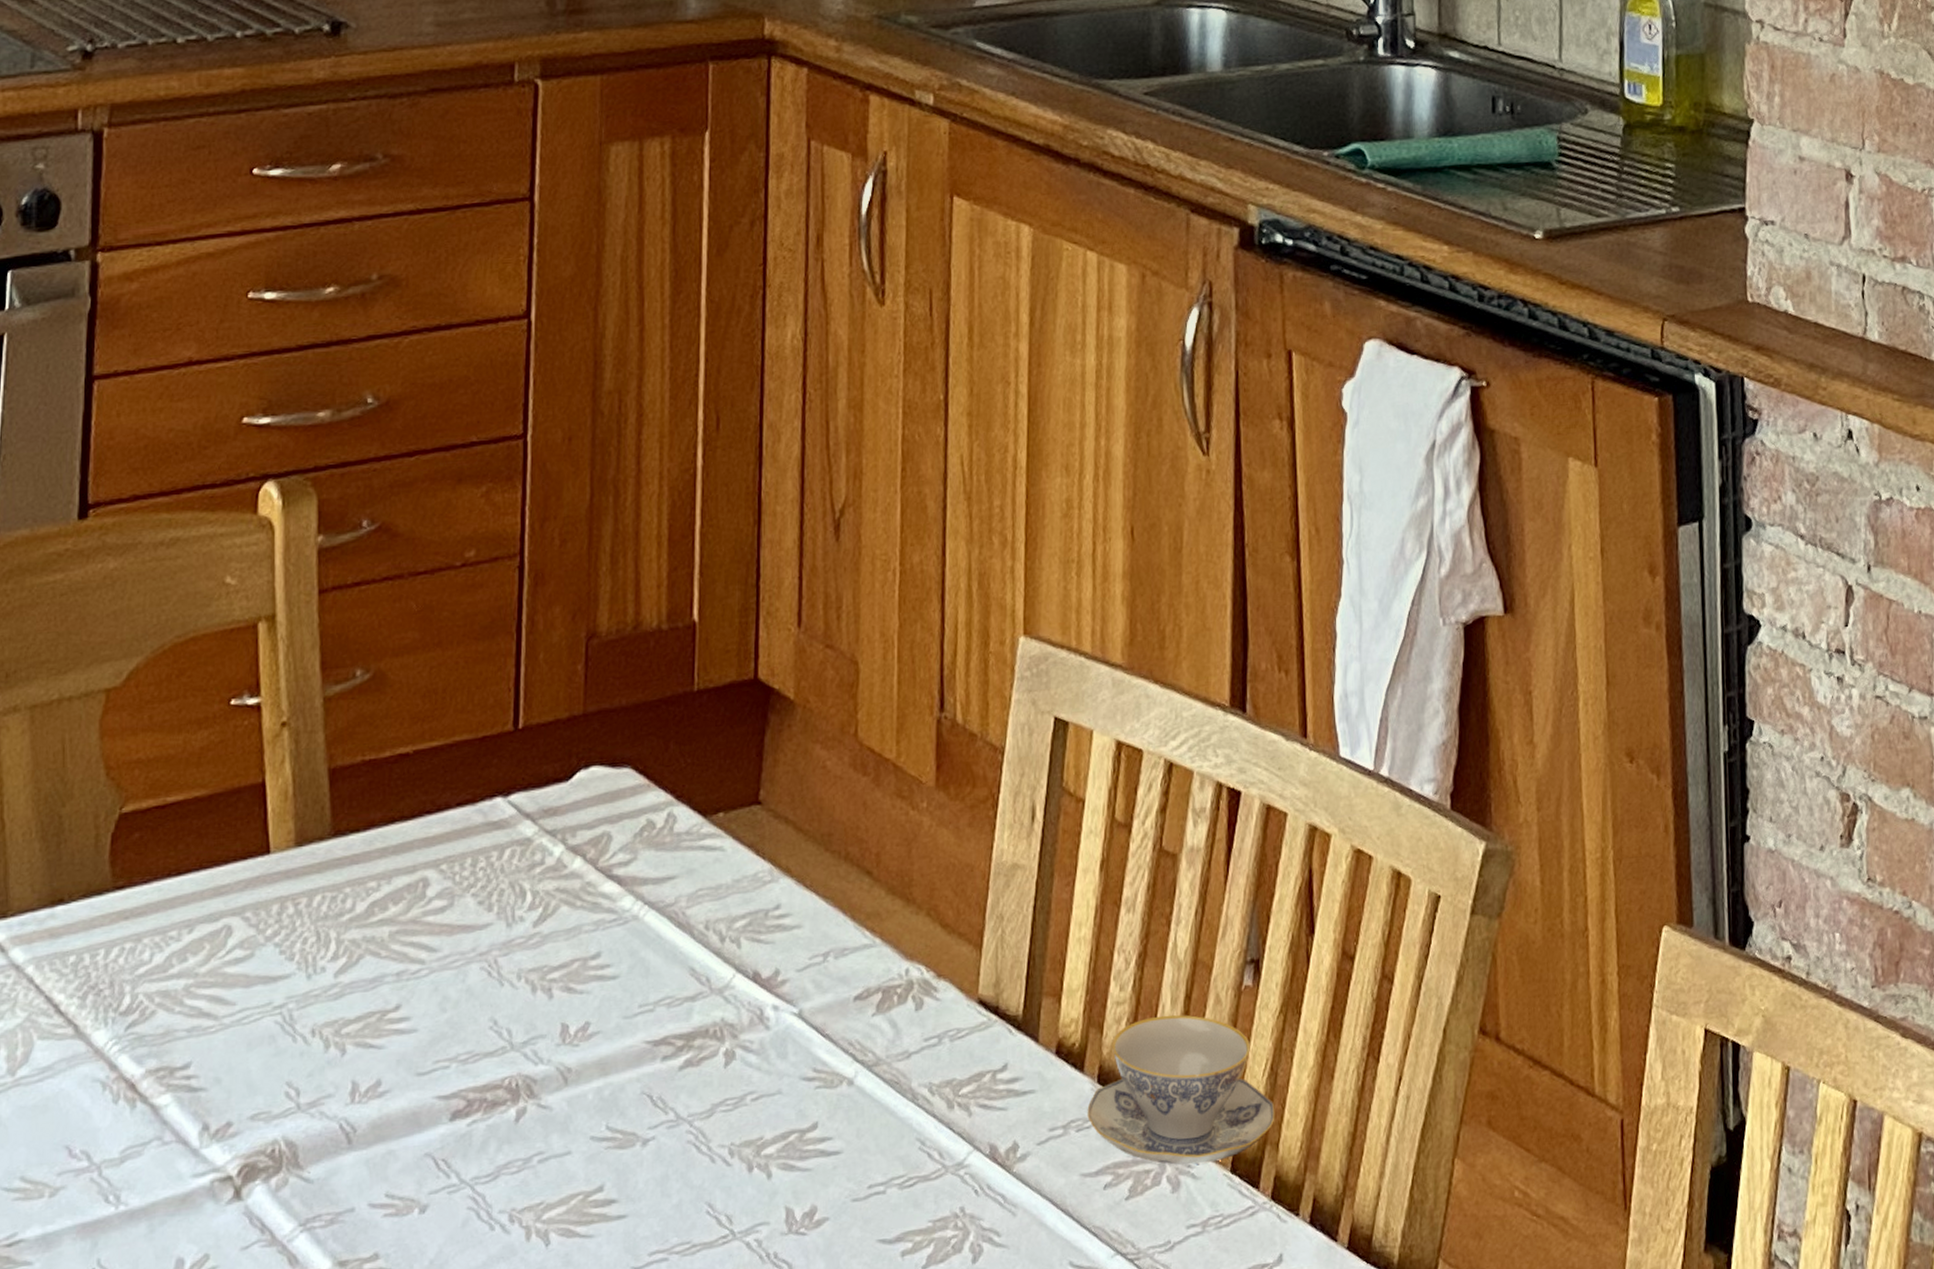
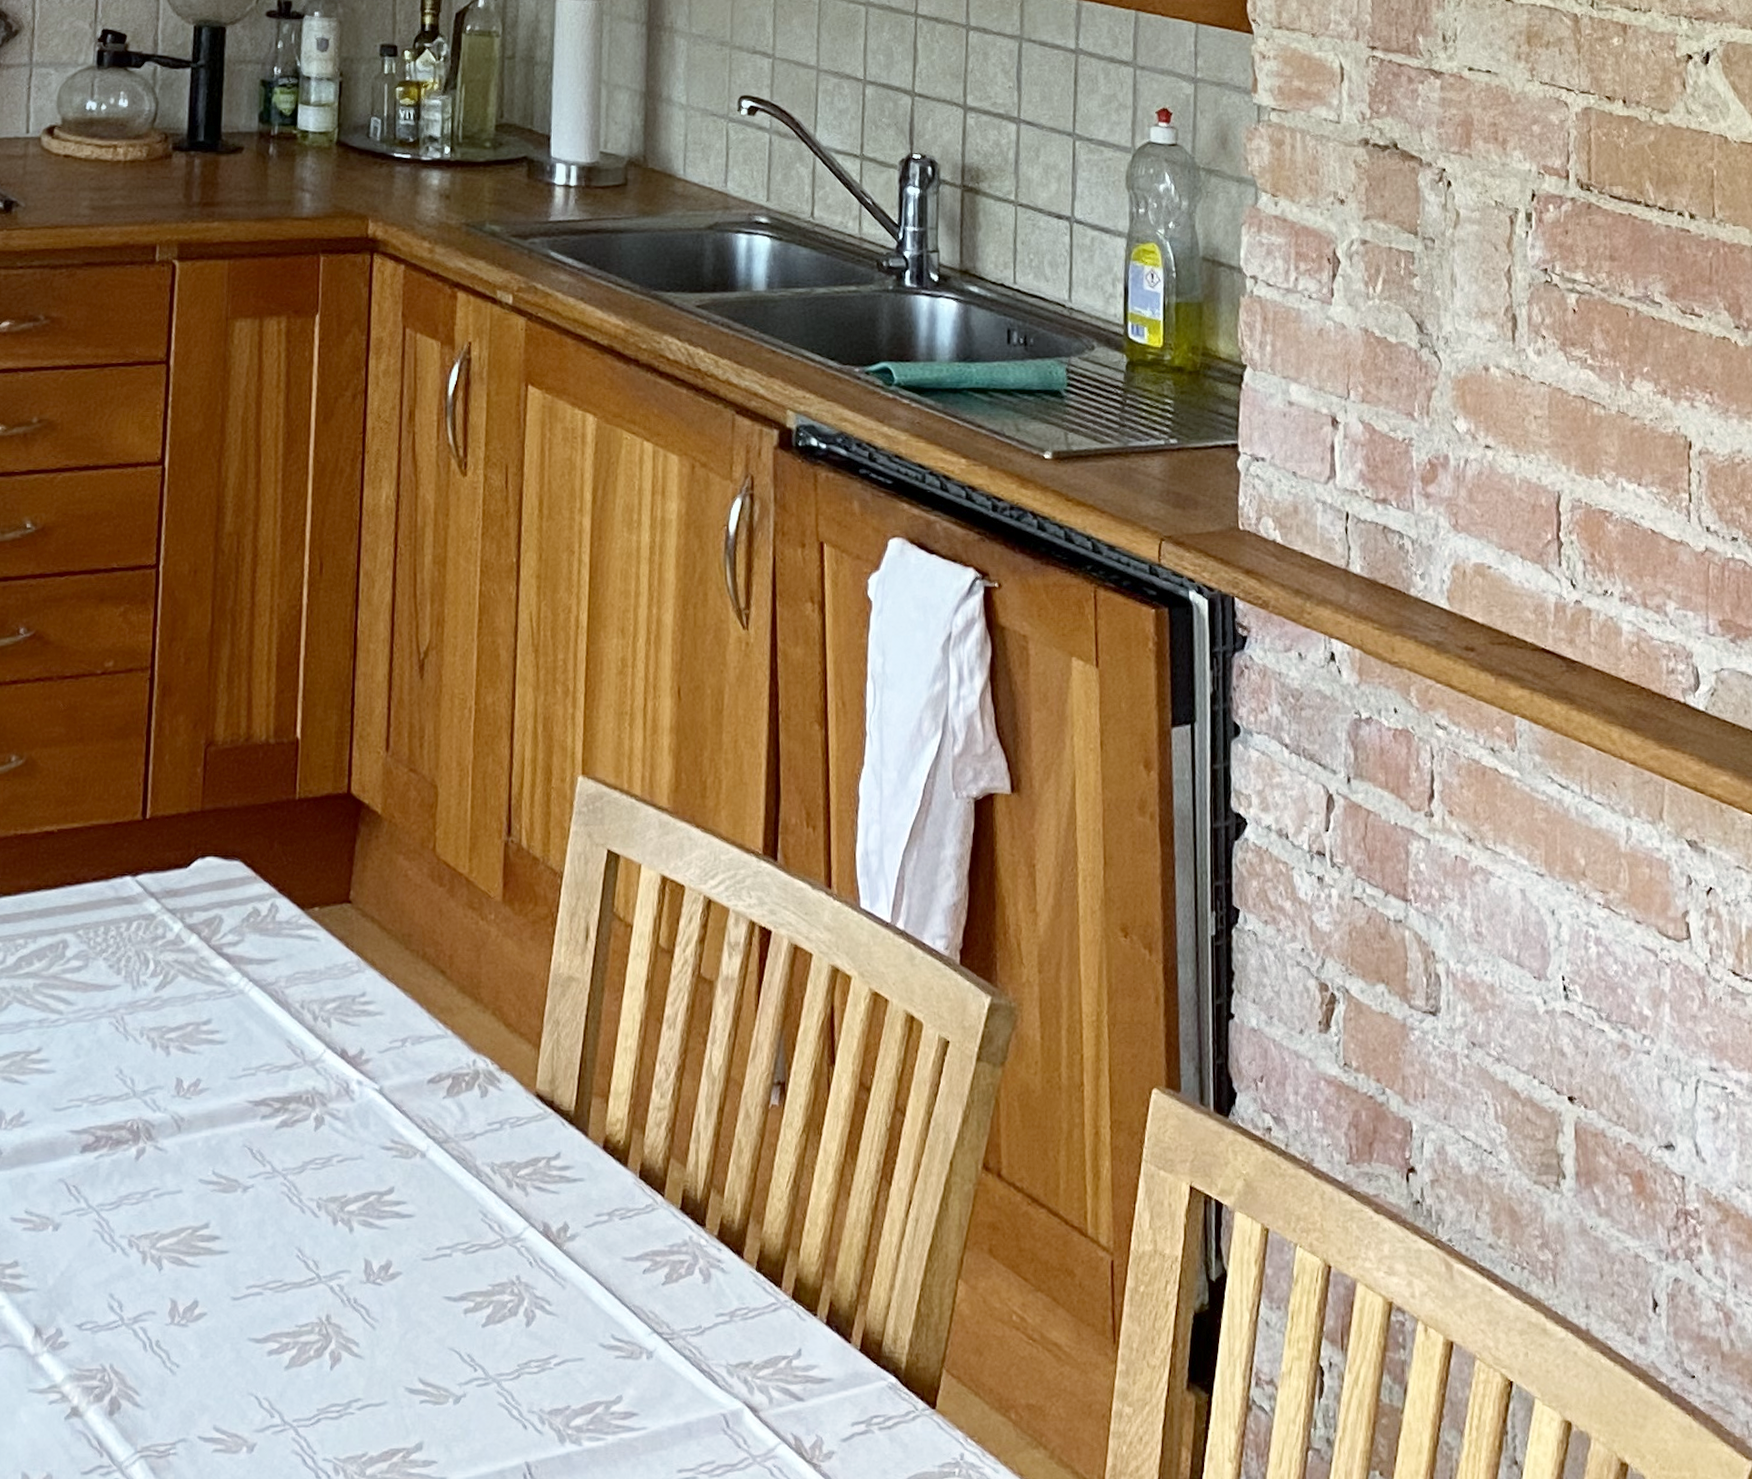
teacup: present [1087,1014,1275,1166] -> none [630,1124,797,1260]

